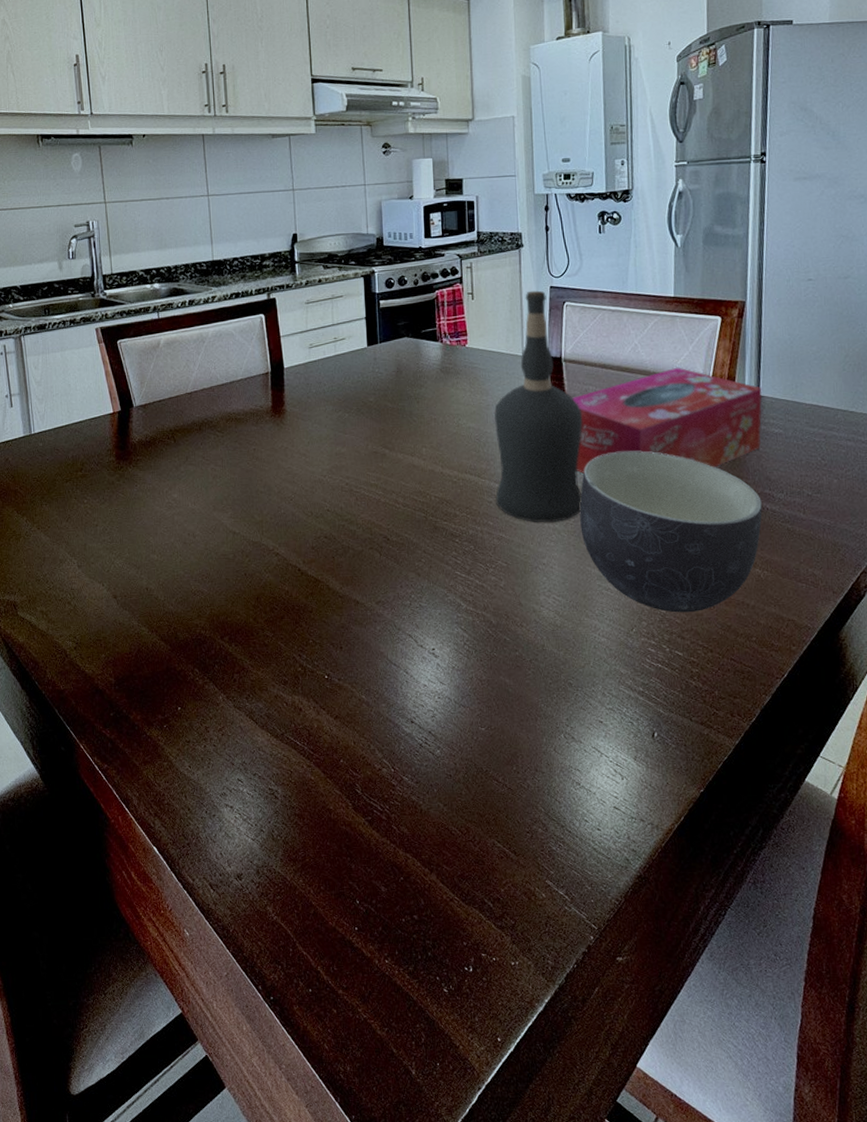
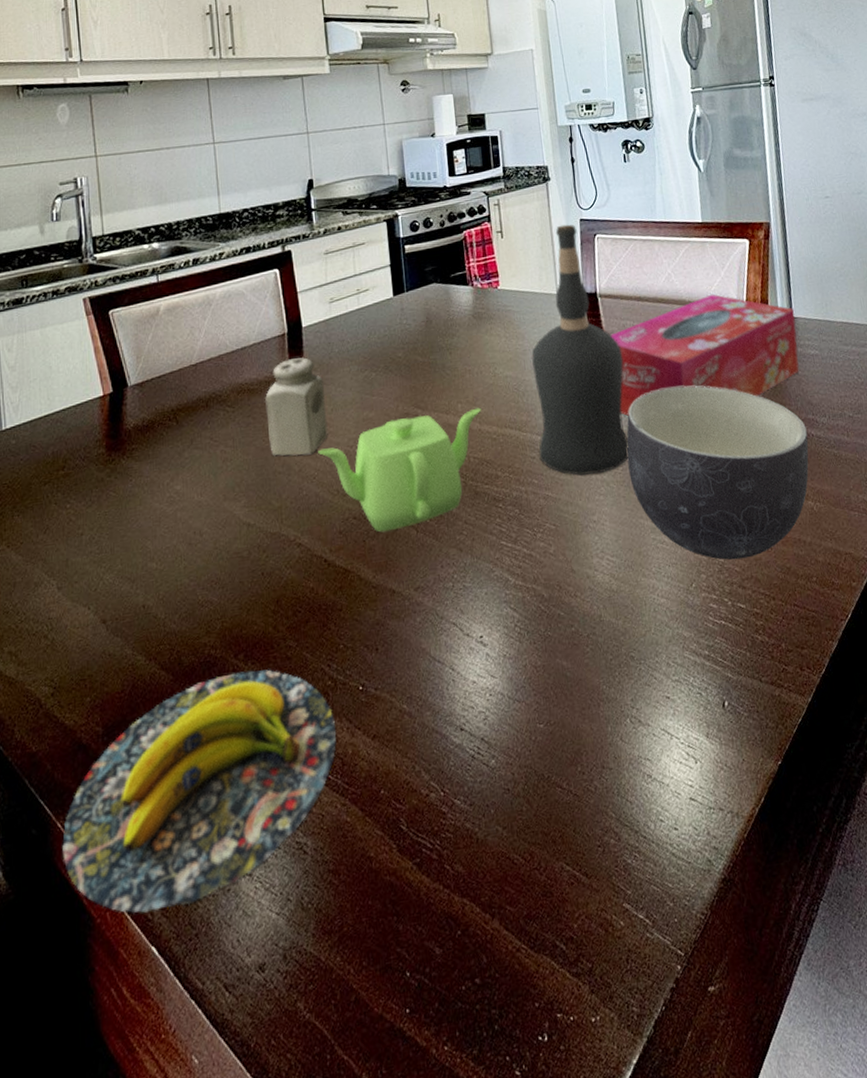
banana: none [84,651,304,821] -> present [62,669,336,913]
salt shaker: none [249,395,305,480] -> present [264,357,328,456]
teapot: none [295,453,444,552] -> present [318,407,481,533]

